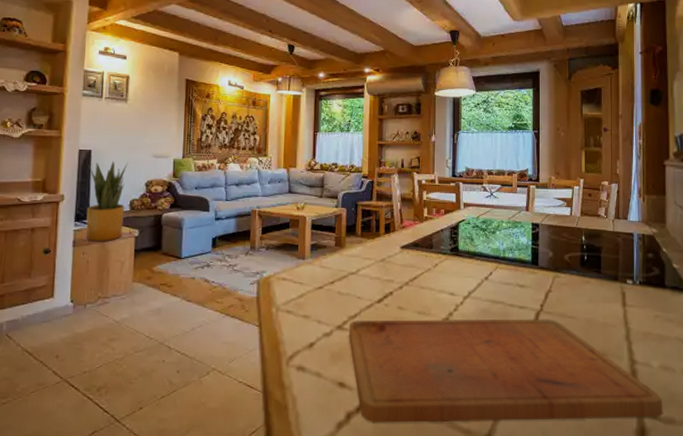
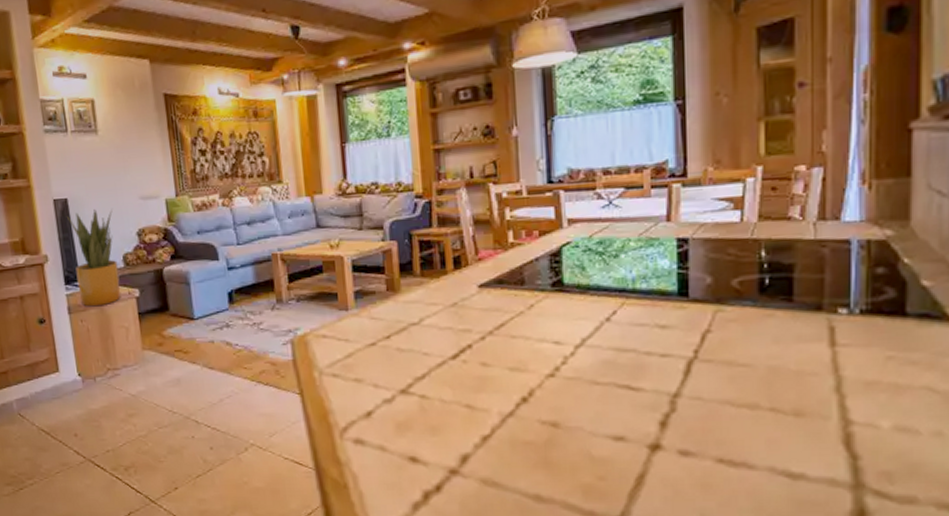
cutting board: present [348,318,663,423] -> none [415,369,898,504]

